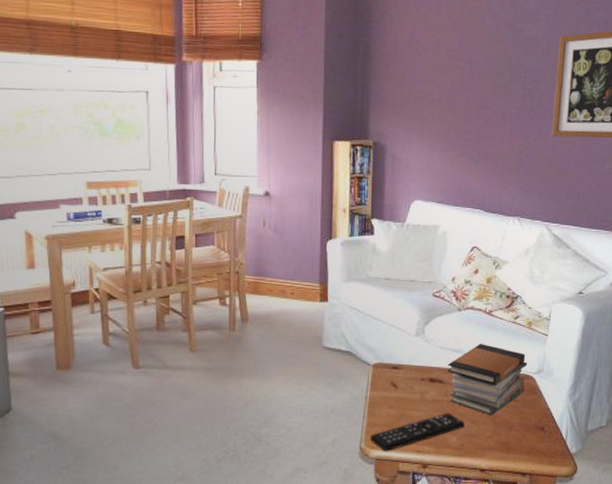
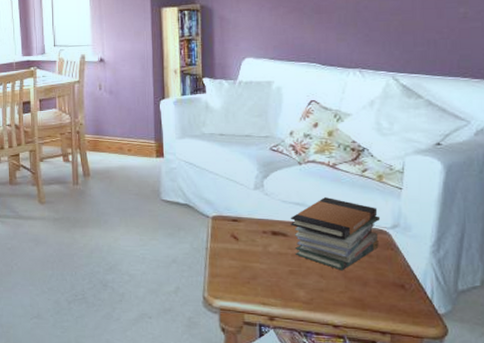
remote control: present [370,412,464,452] -> none [213,266,313,303]

